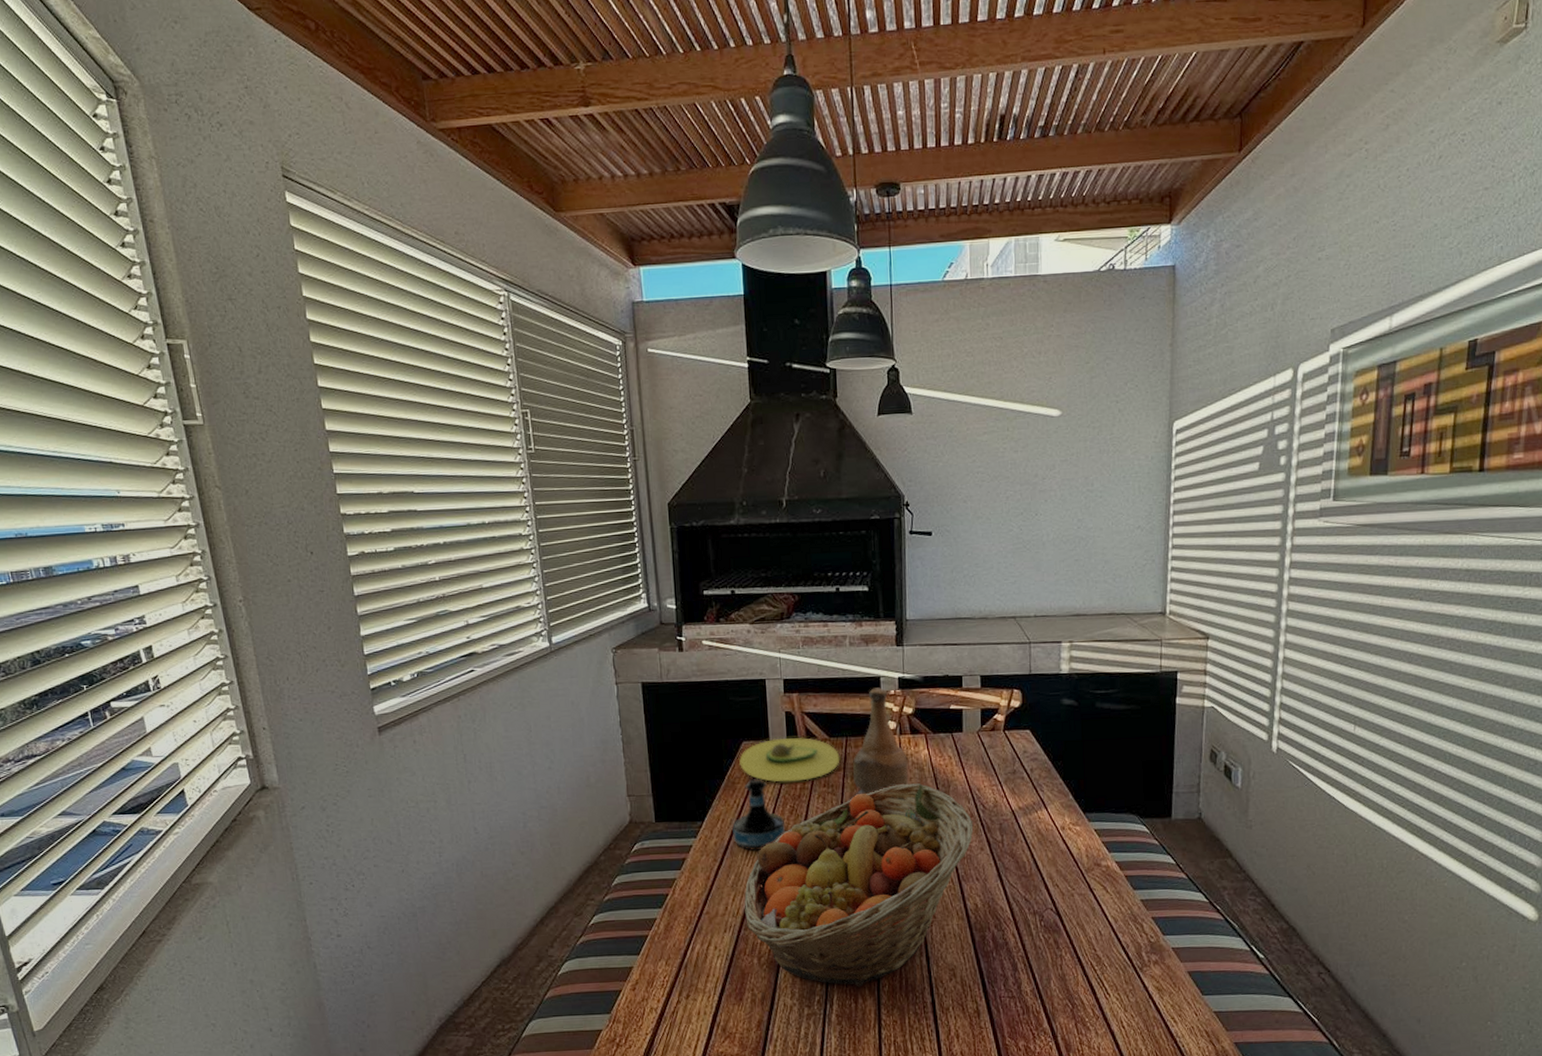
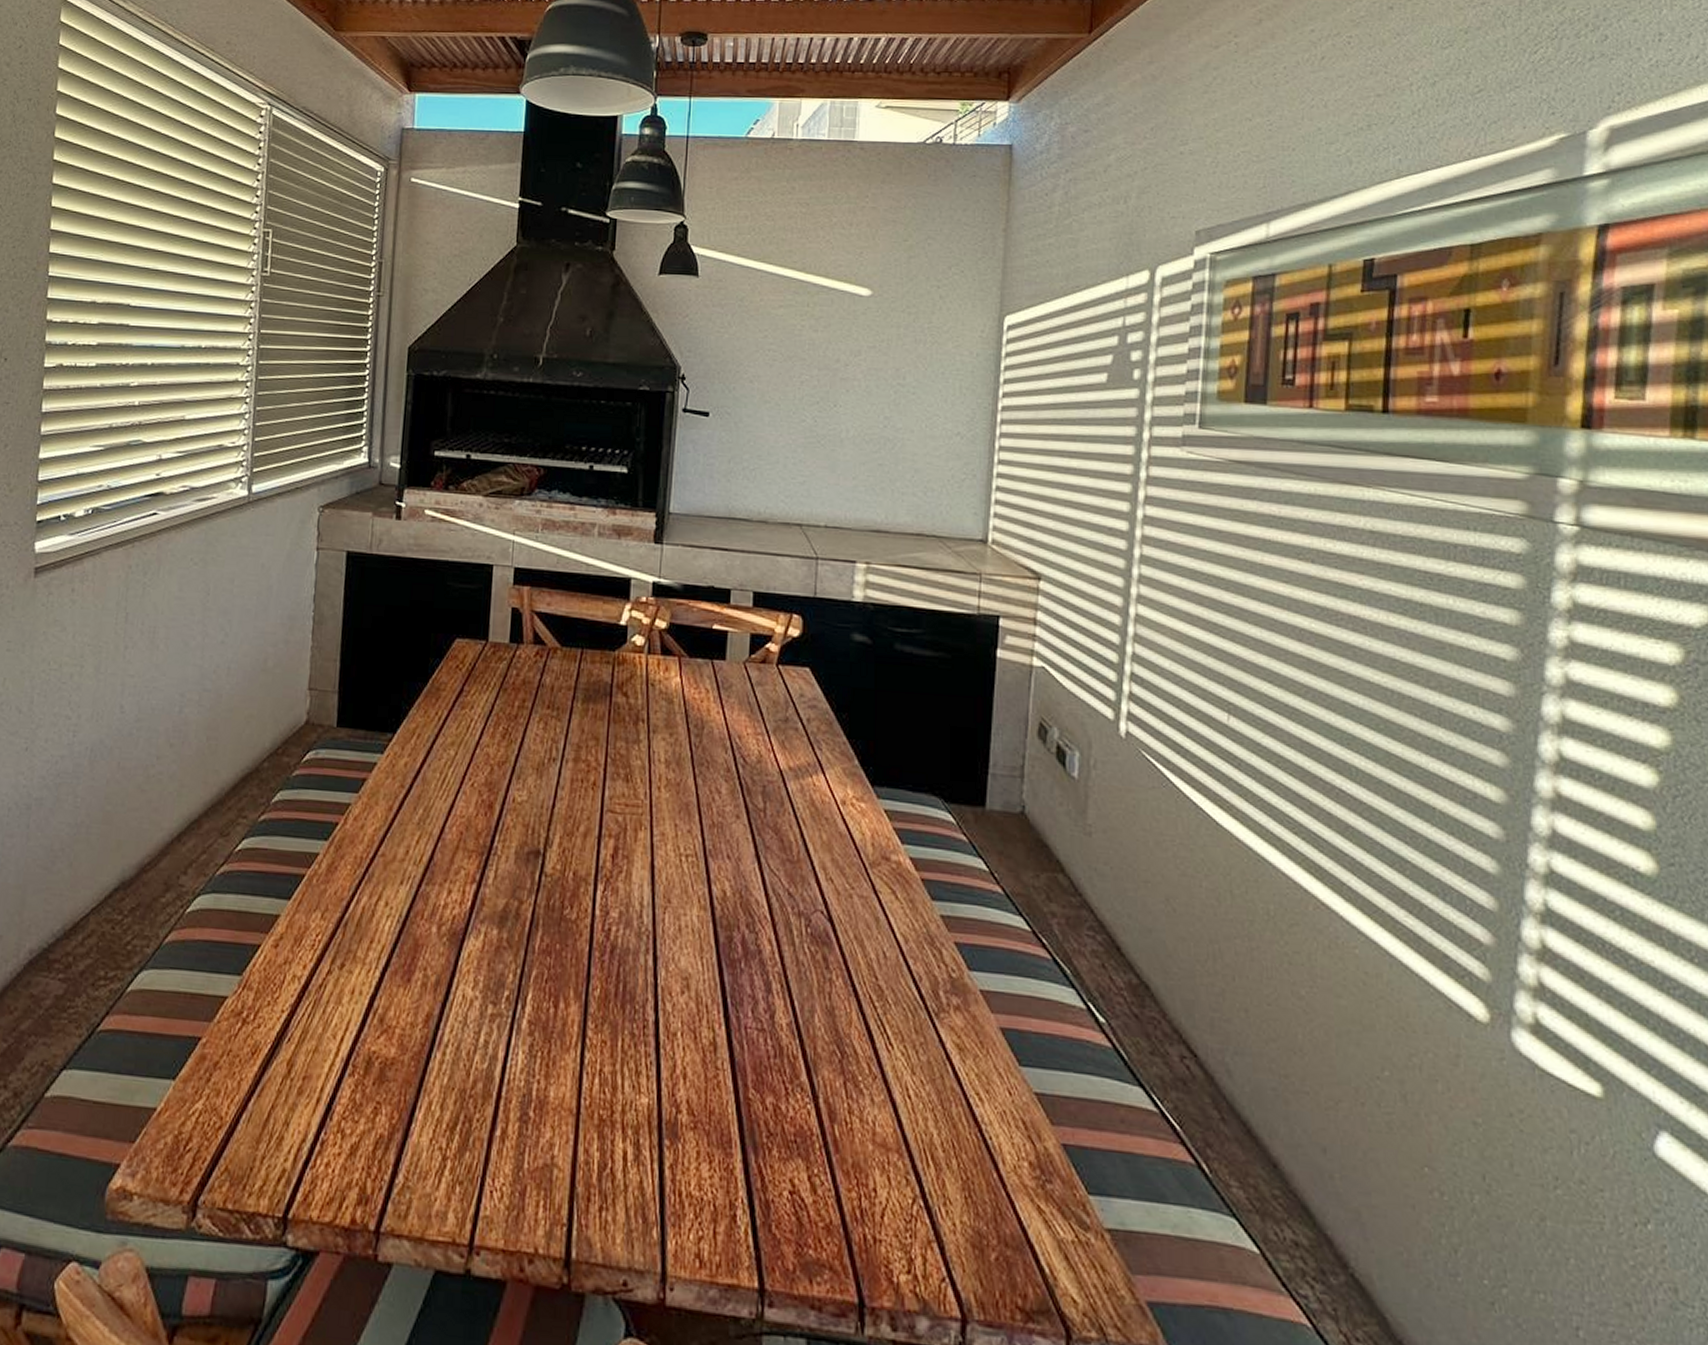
tequila bottle: present [732,779,785,851] -> none [428,687,494,780]
avocado: present [739,738,840,783] -> none [448,639,572,698]
fruit basket: present [744,783,974,987] -> none [428,717,730,986]
bottle: present [848,687,909,801] -> none [575,591,655,731]

